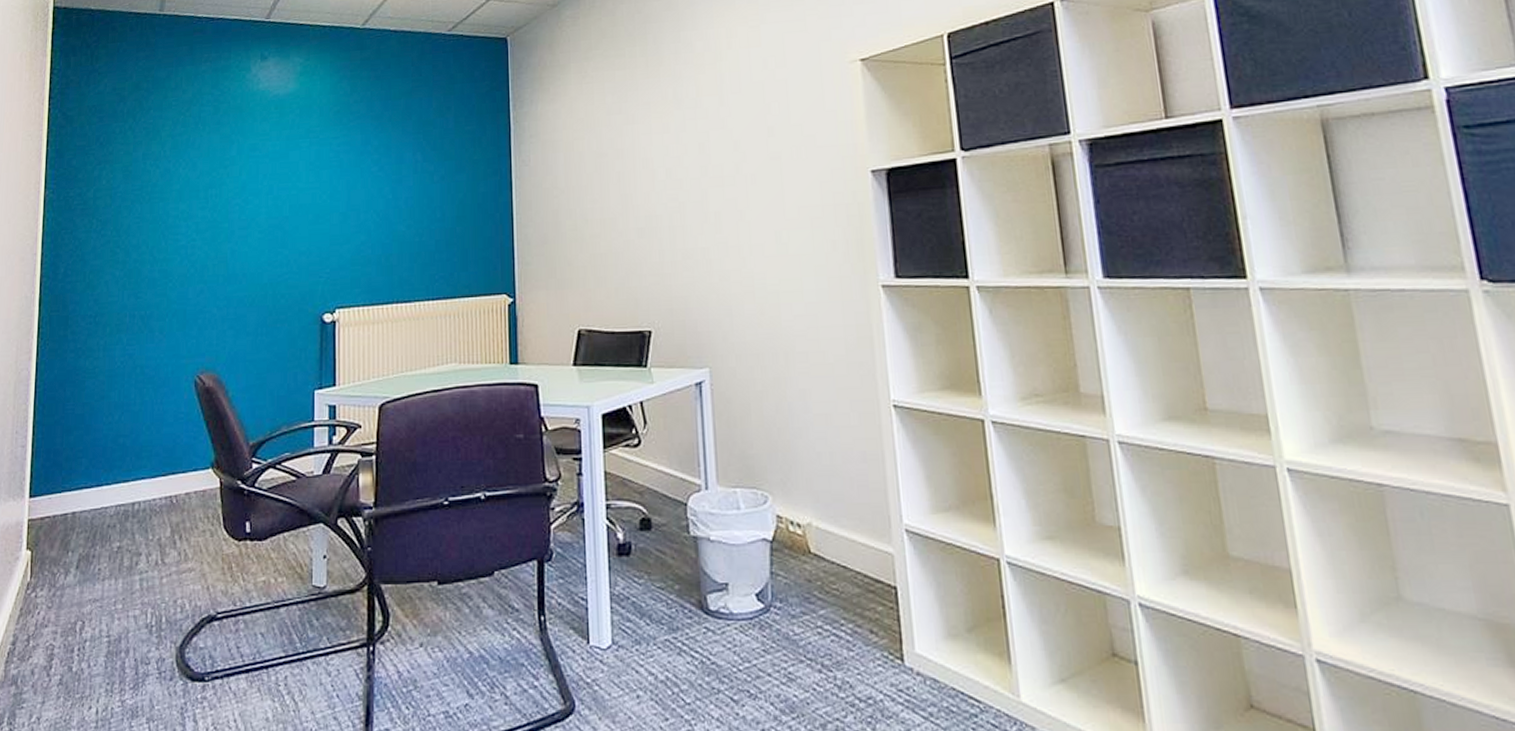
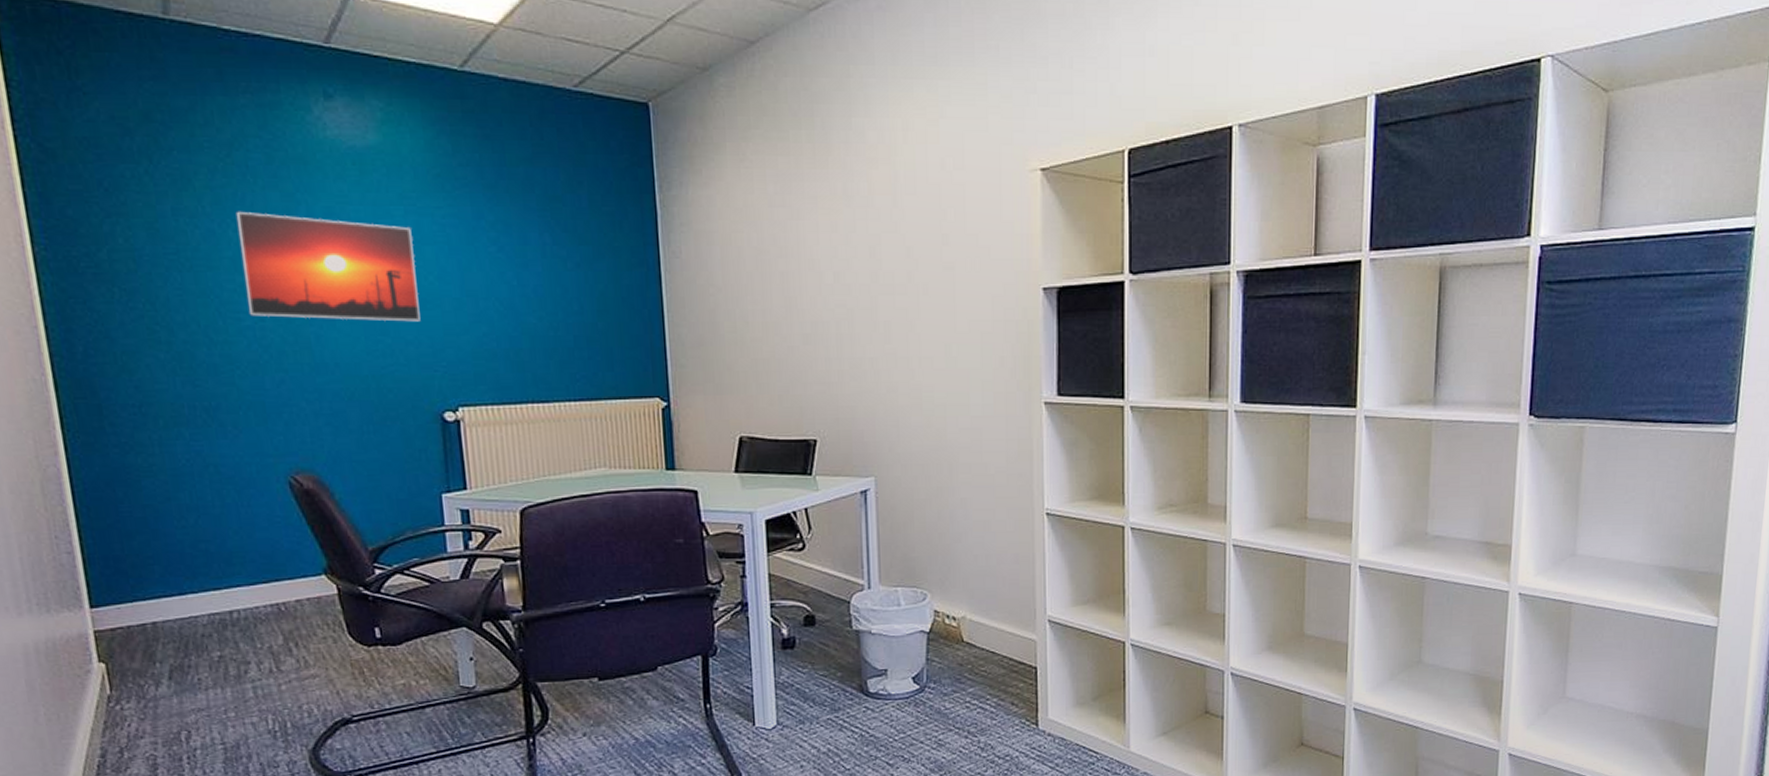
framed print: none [185,152,313,237] -> present [235,211,421,322]

